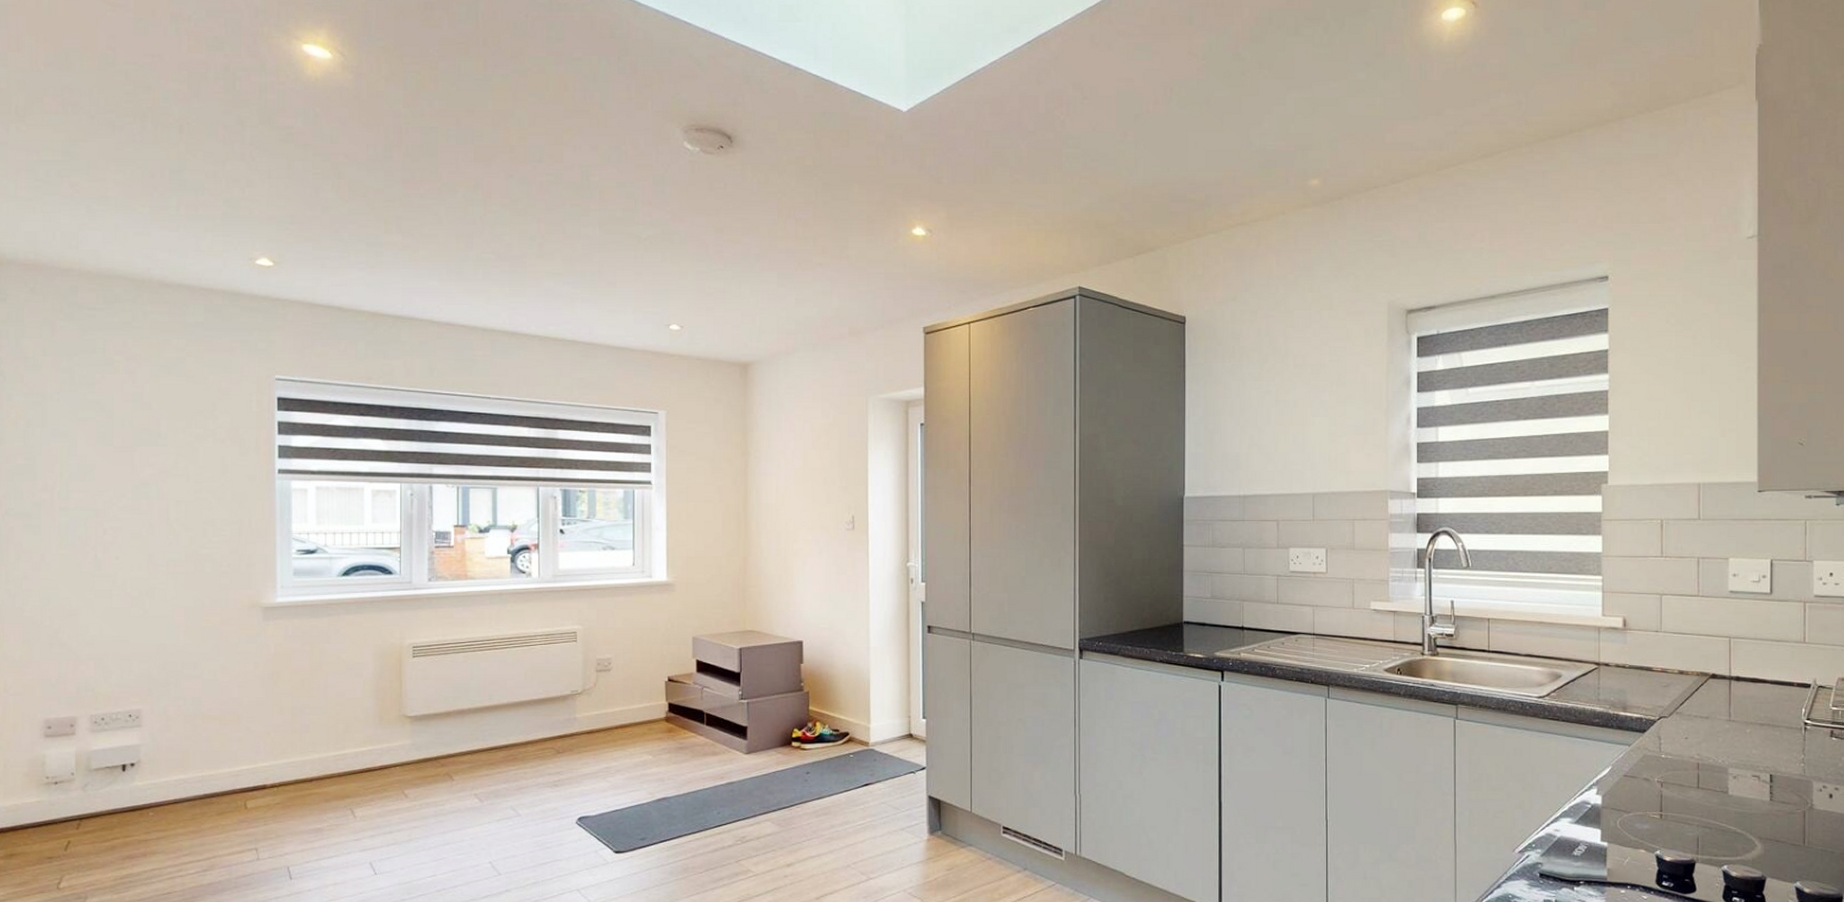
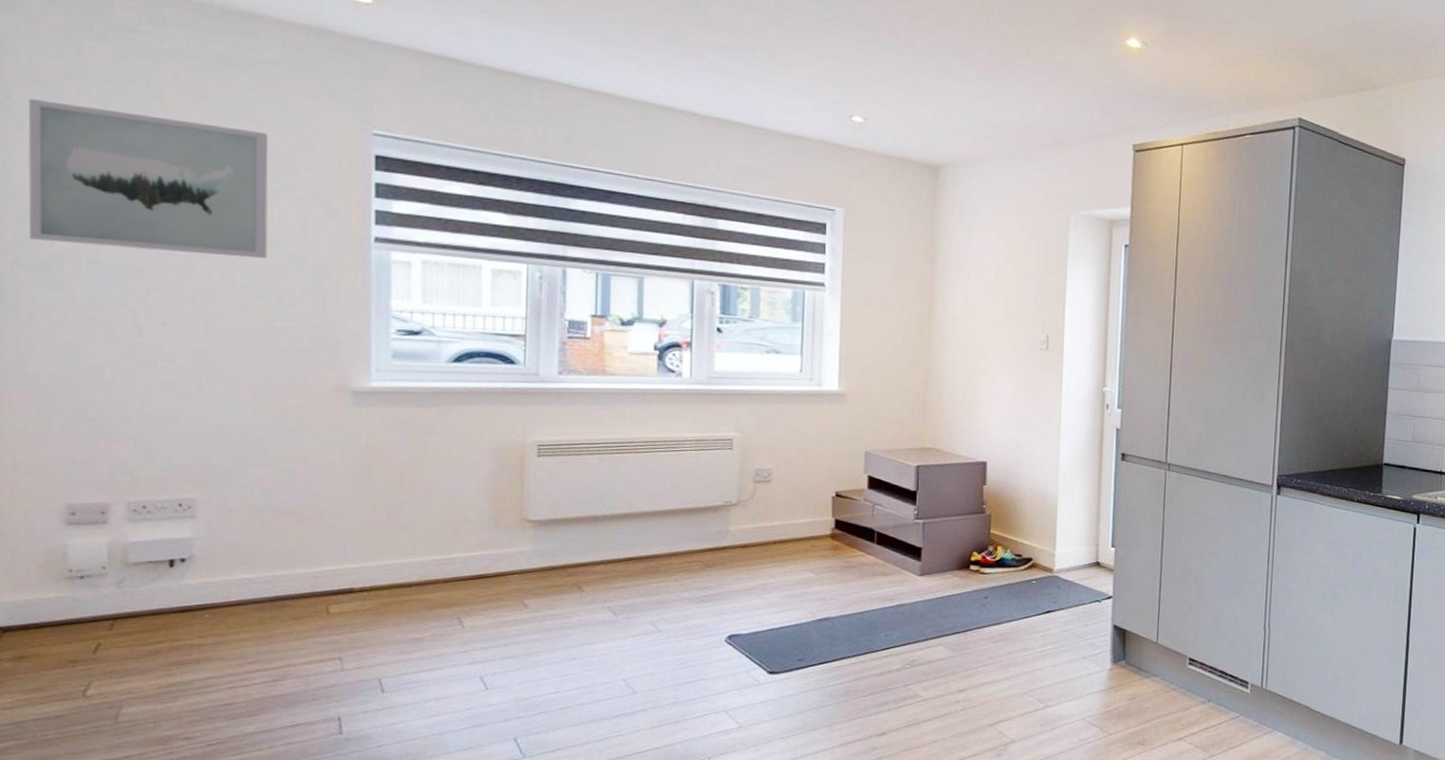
wall art: none [16,374,195,496] -> present [28,99,269,259]

